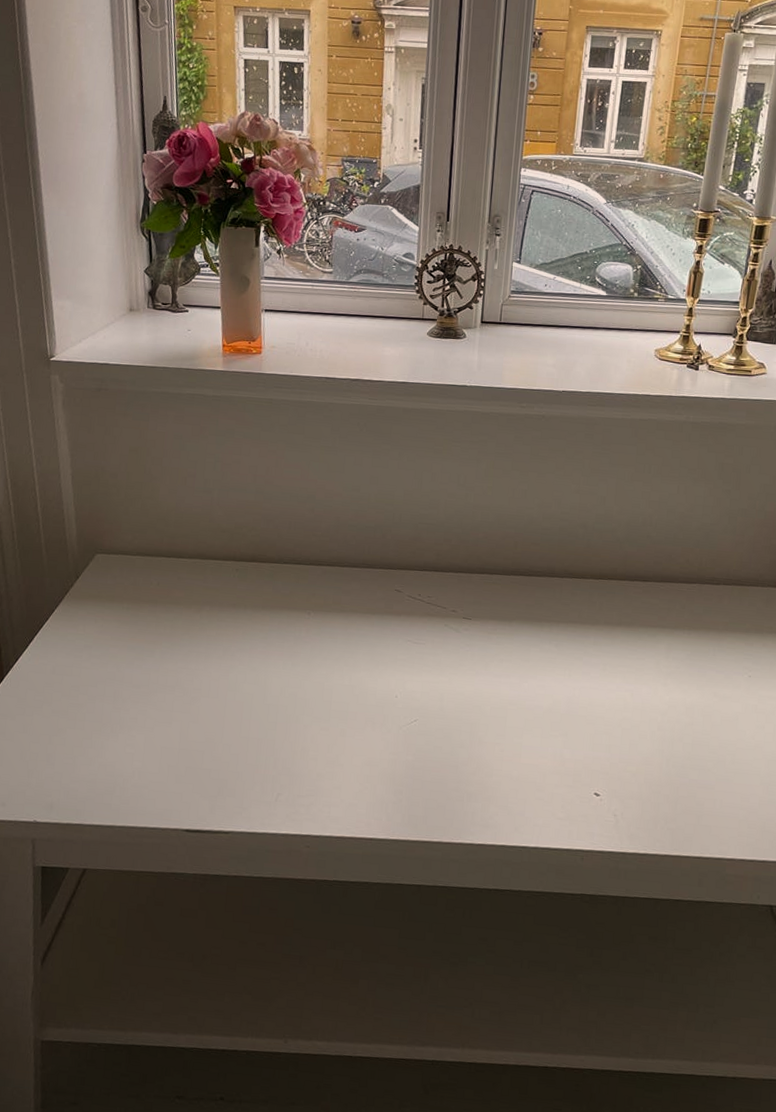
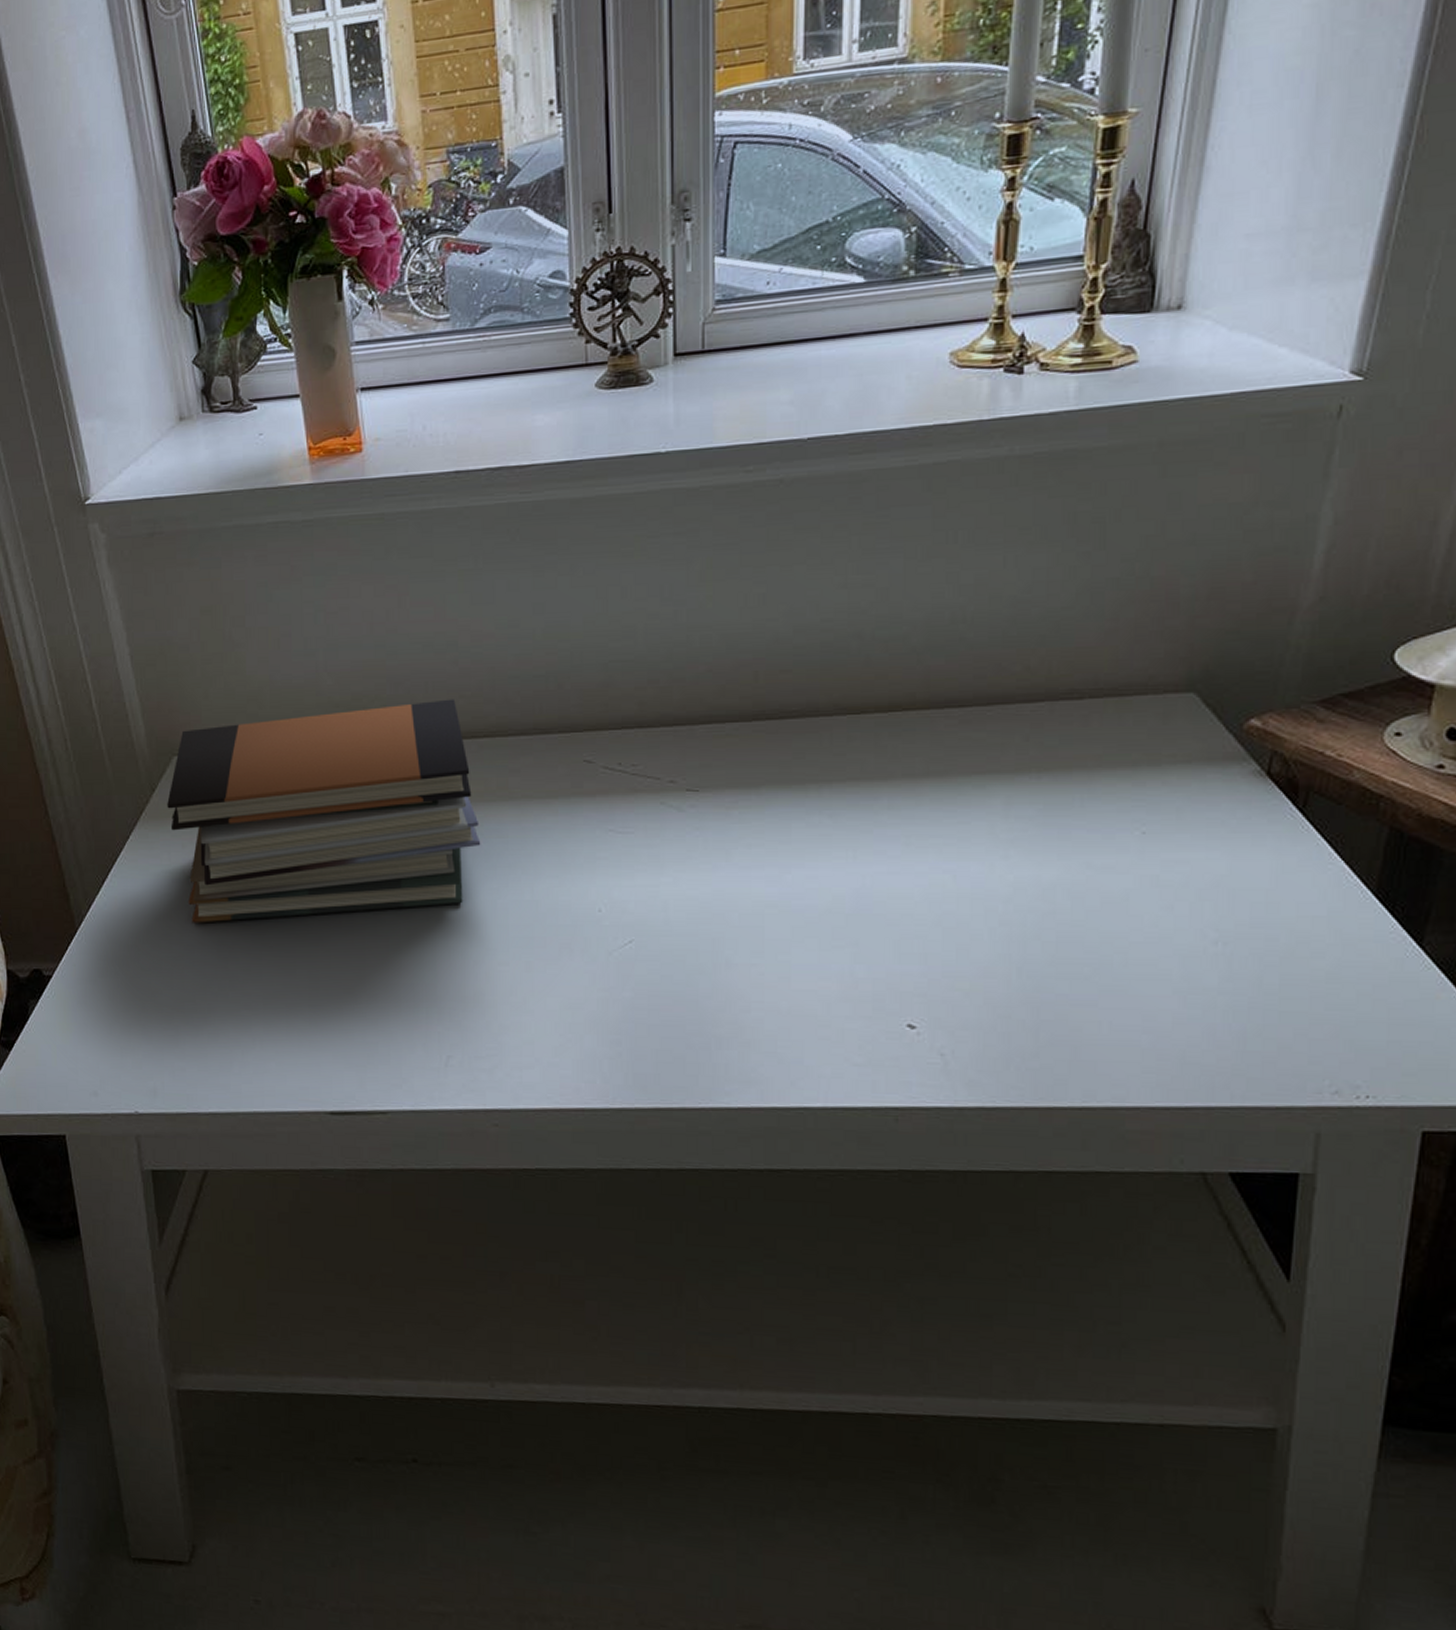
book stack: none [87,535,318,683] -> present [167,699,481,923]

